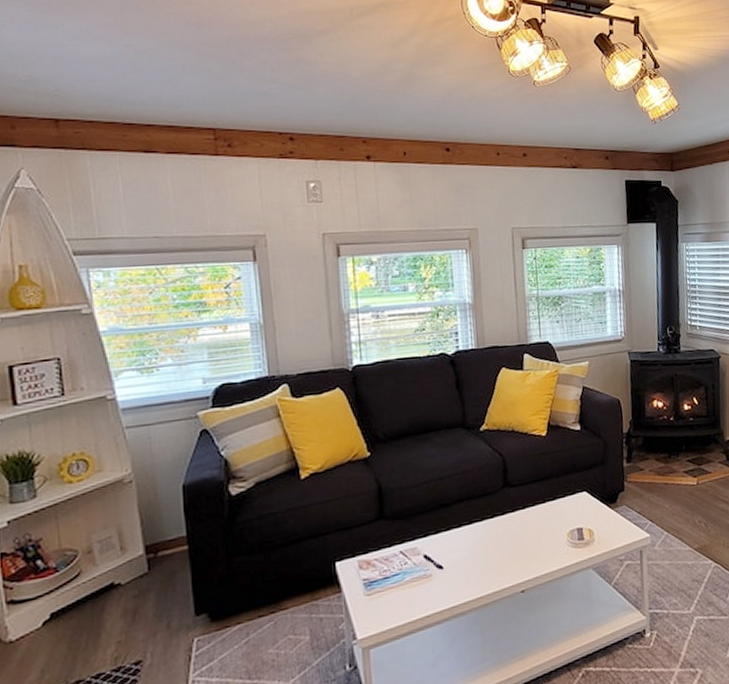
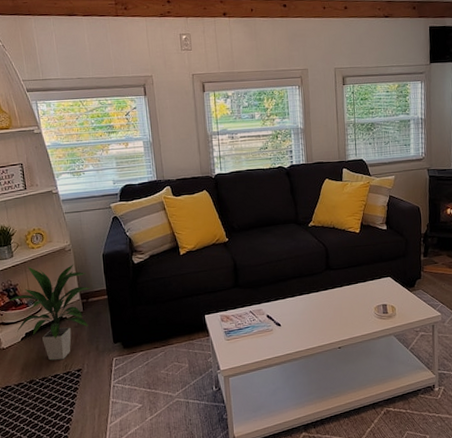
indoor plant: none [22,501,161,653] -> present [7,264,91,361]

